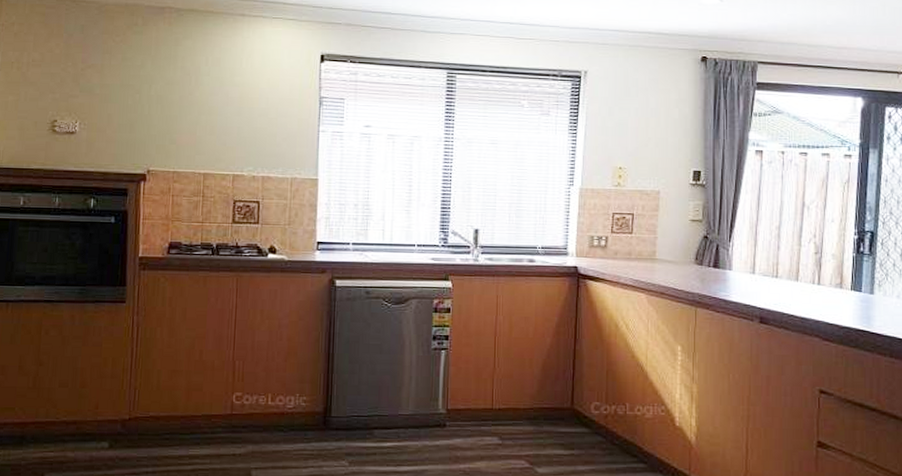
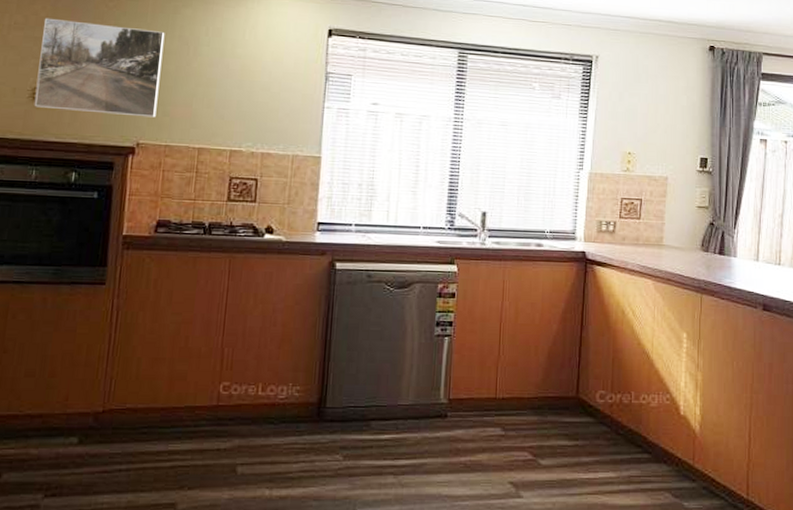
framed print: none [53,54,168,146] -> present [34,18,165,118]

